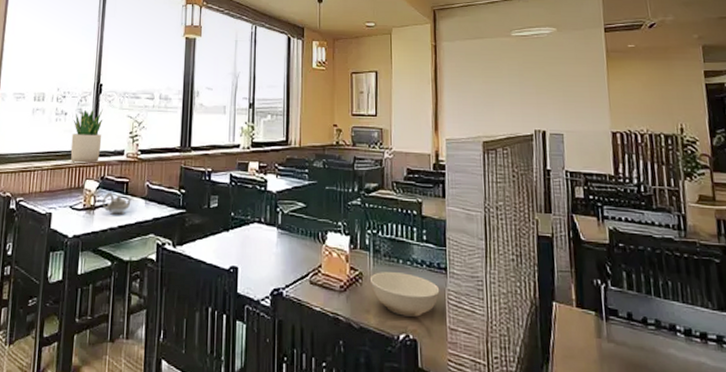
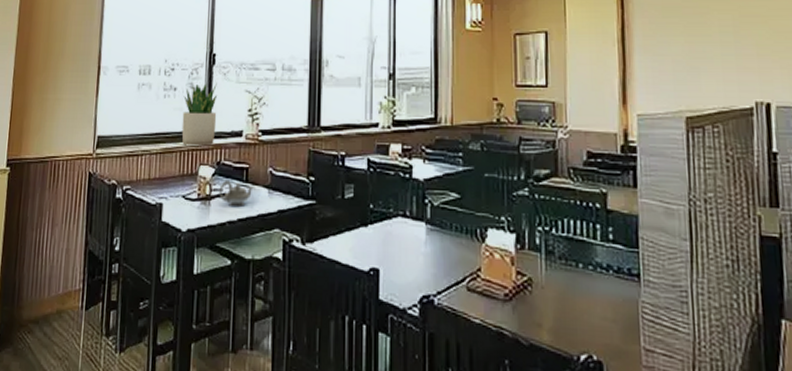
bowl: present [369,272,440,317] -> none [541,278,632,334]

